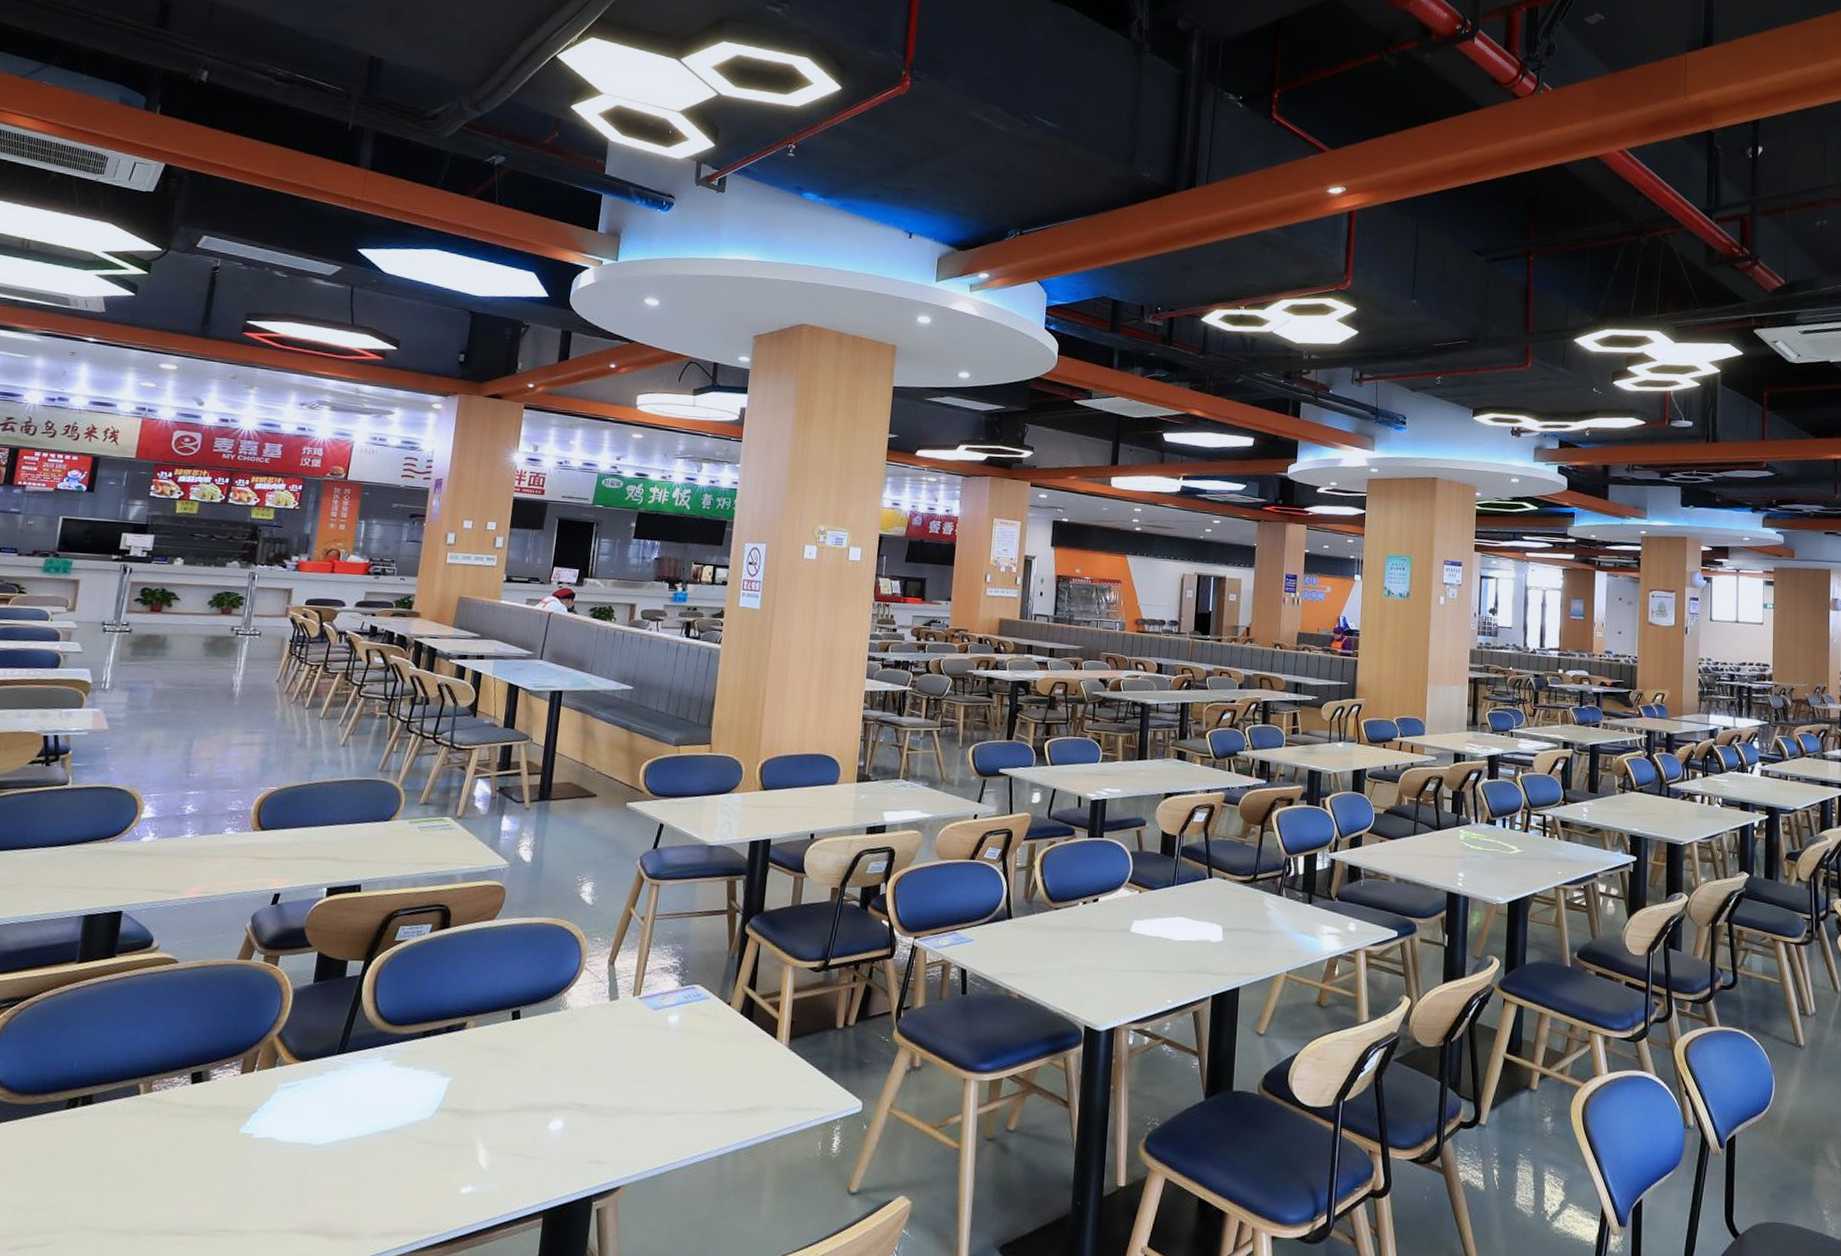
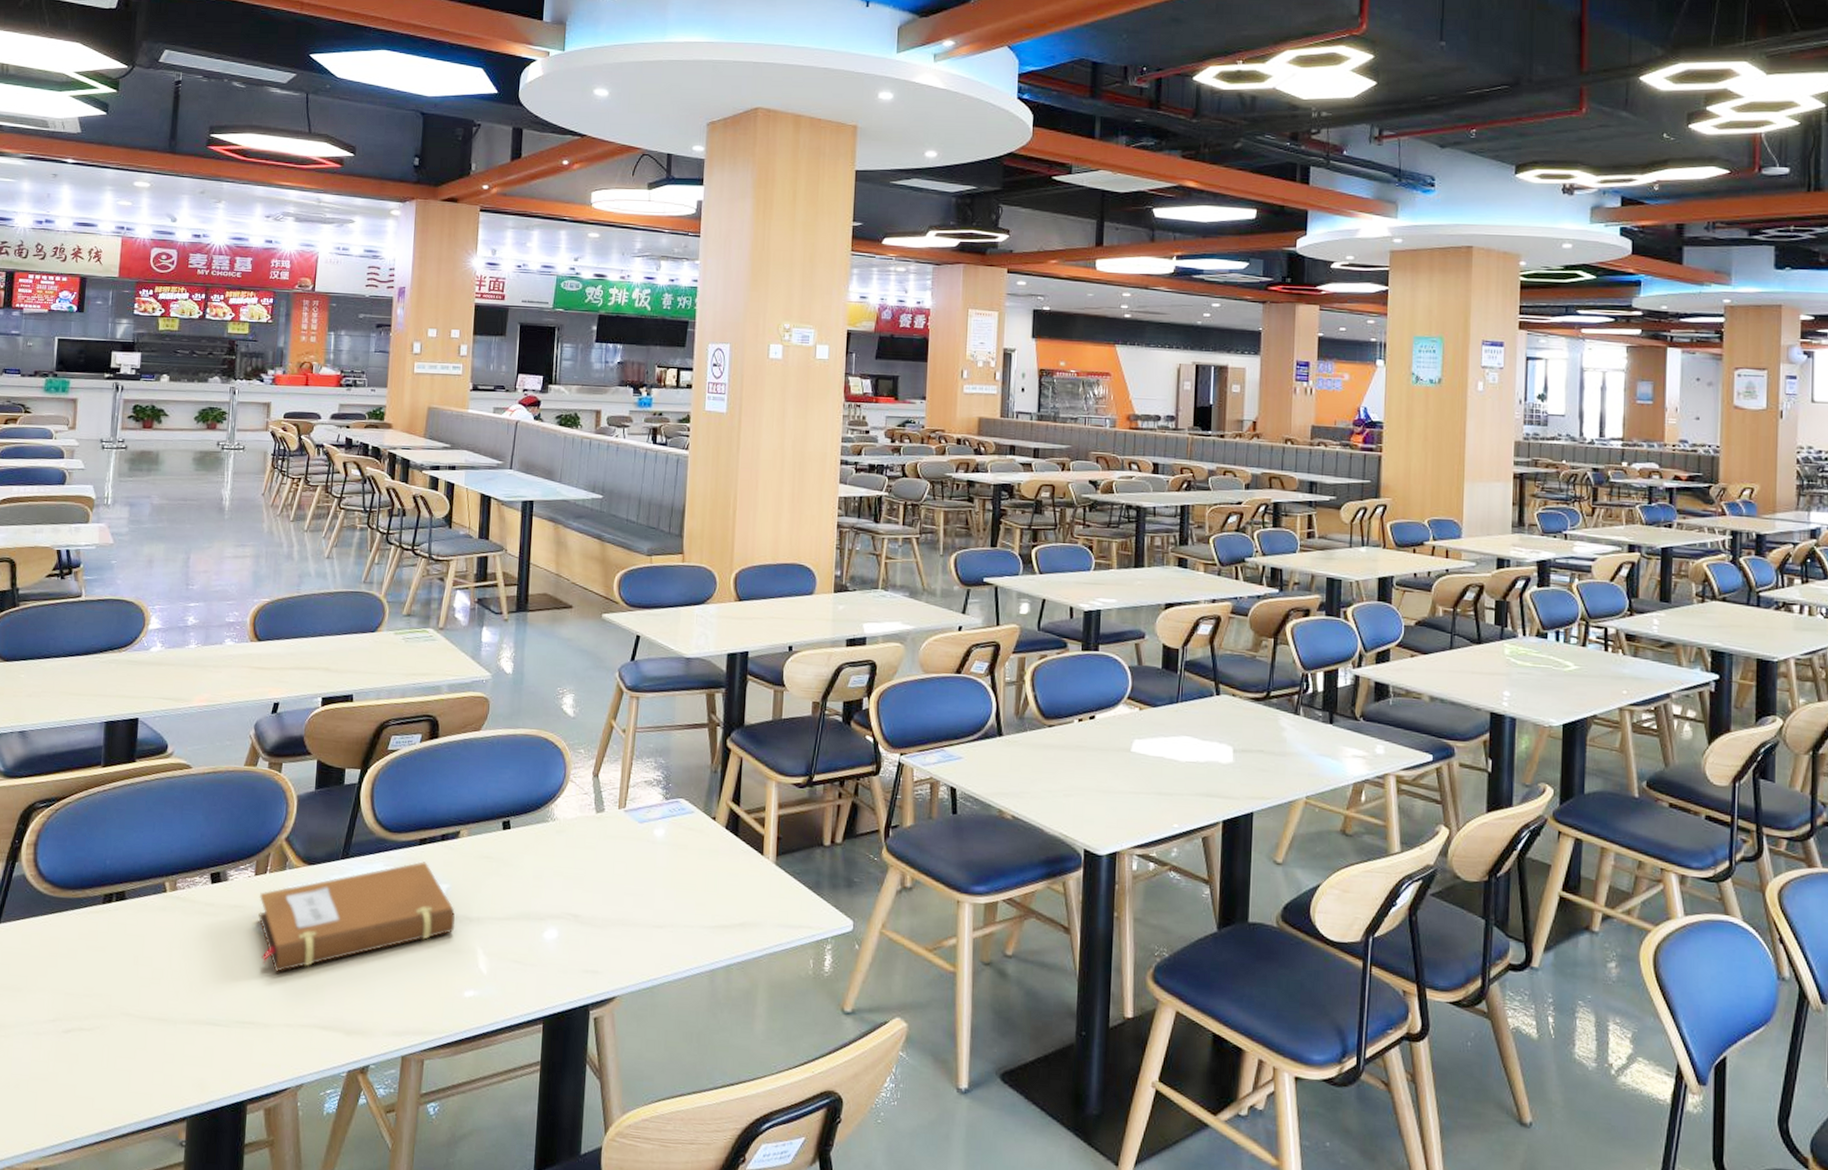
notebook: none [241,1054,457,1175] -> present [258,861,455,972]

